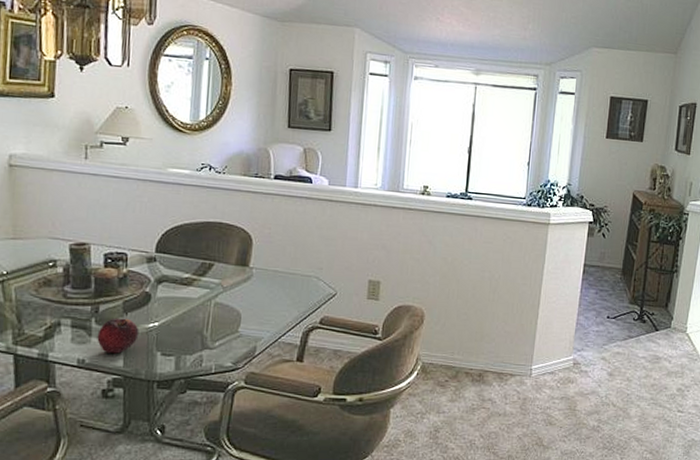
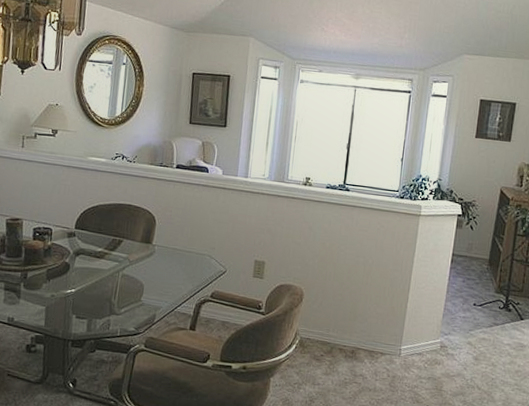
fruit: present [97,317,139,354] -> none [24,283,59,315]

